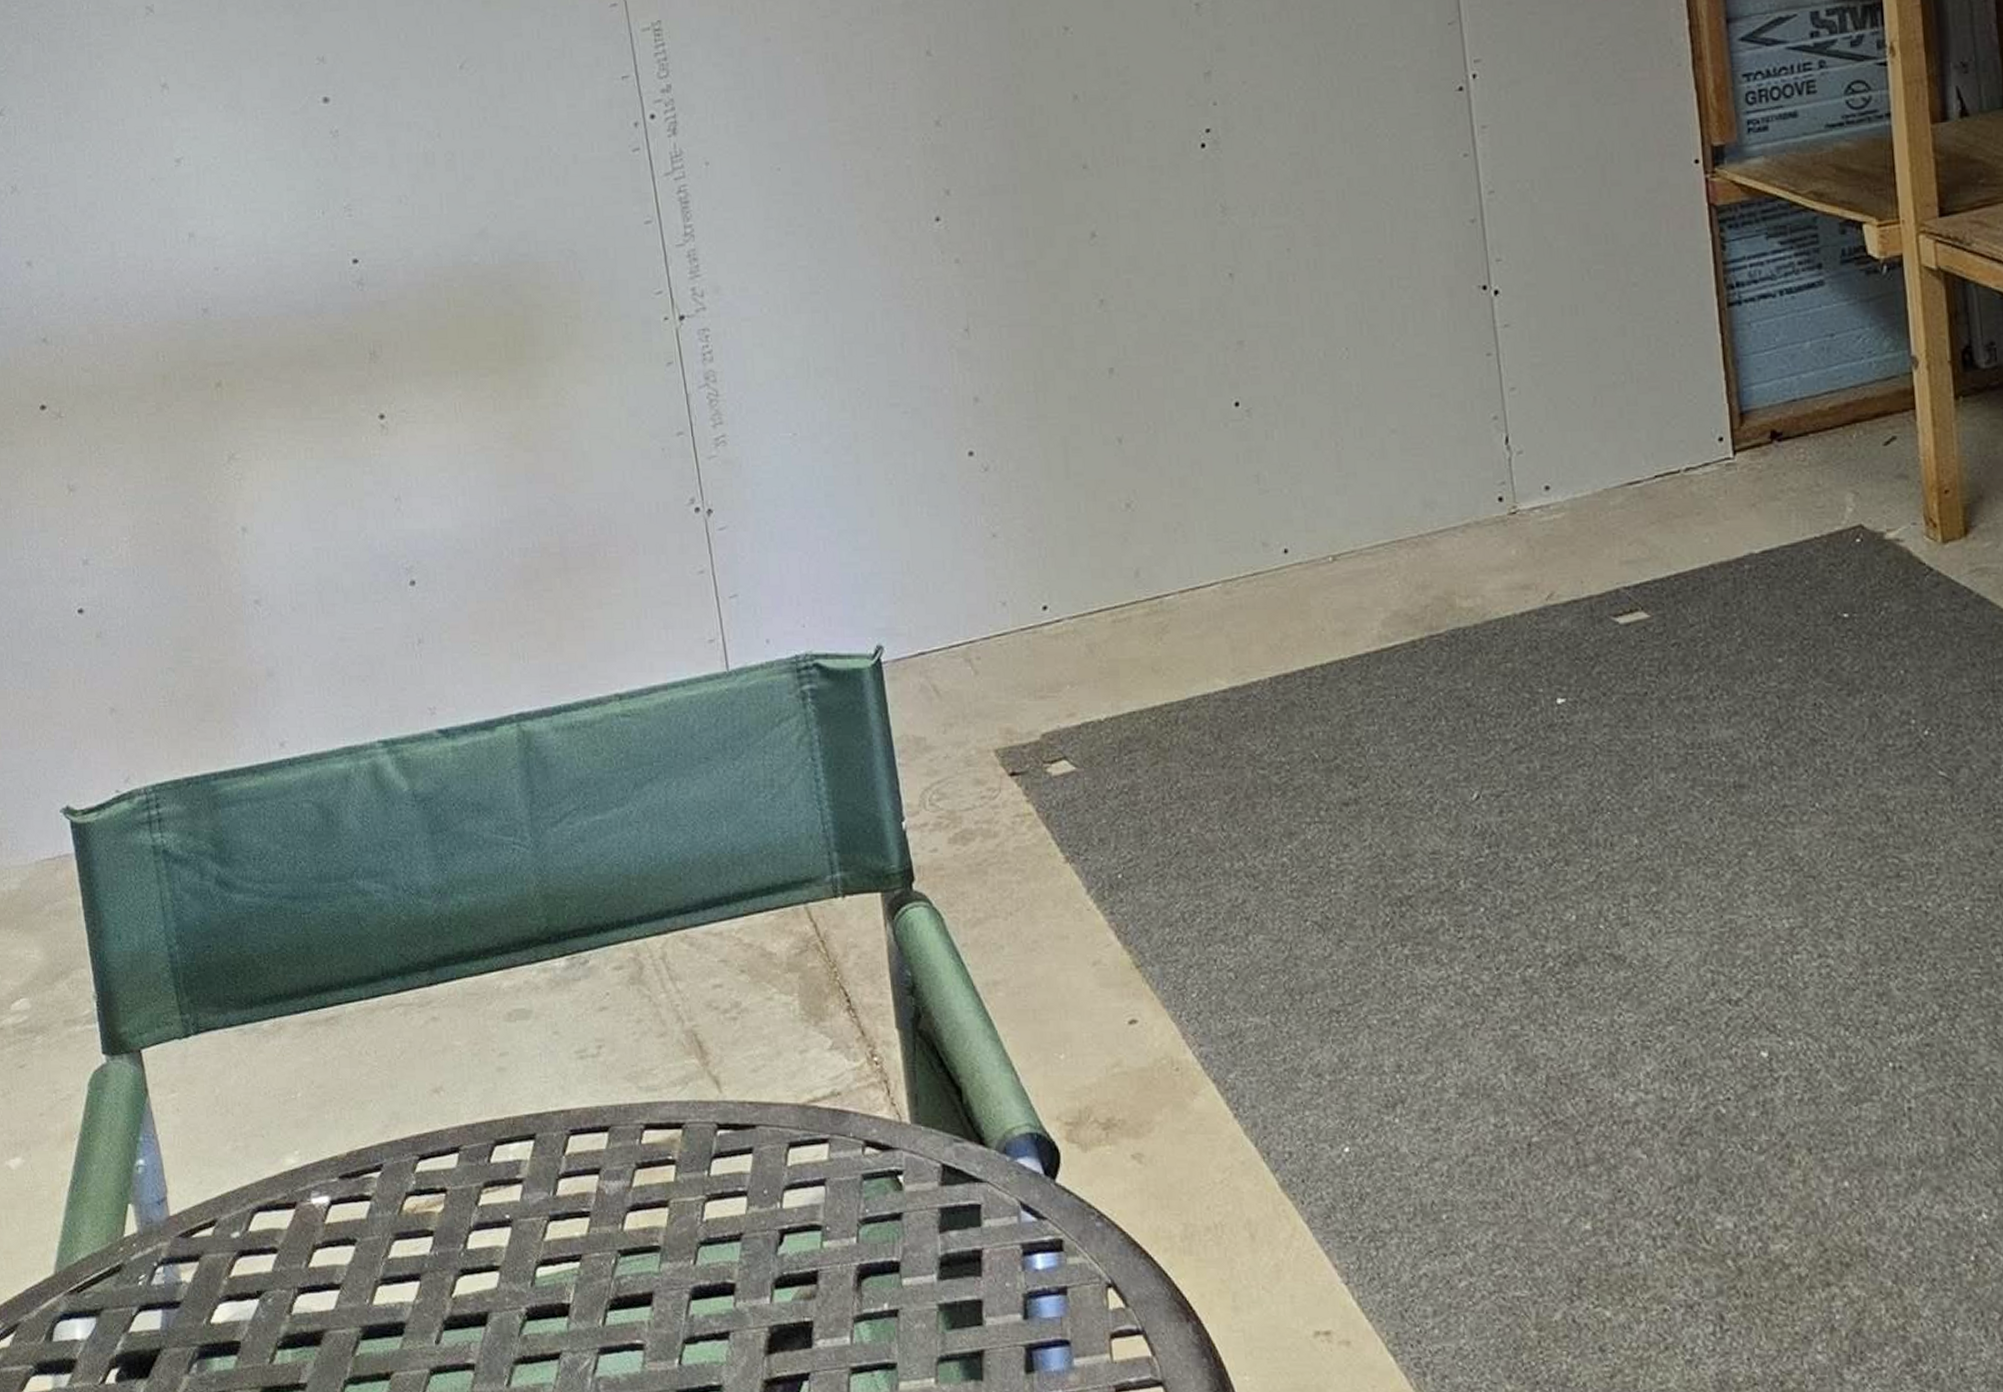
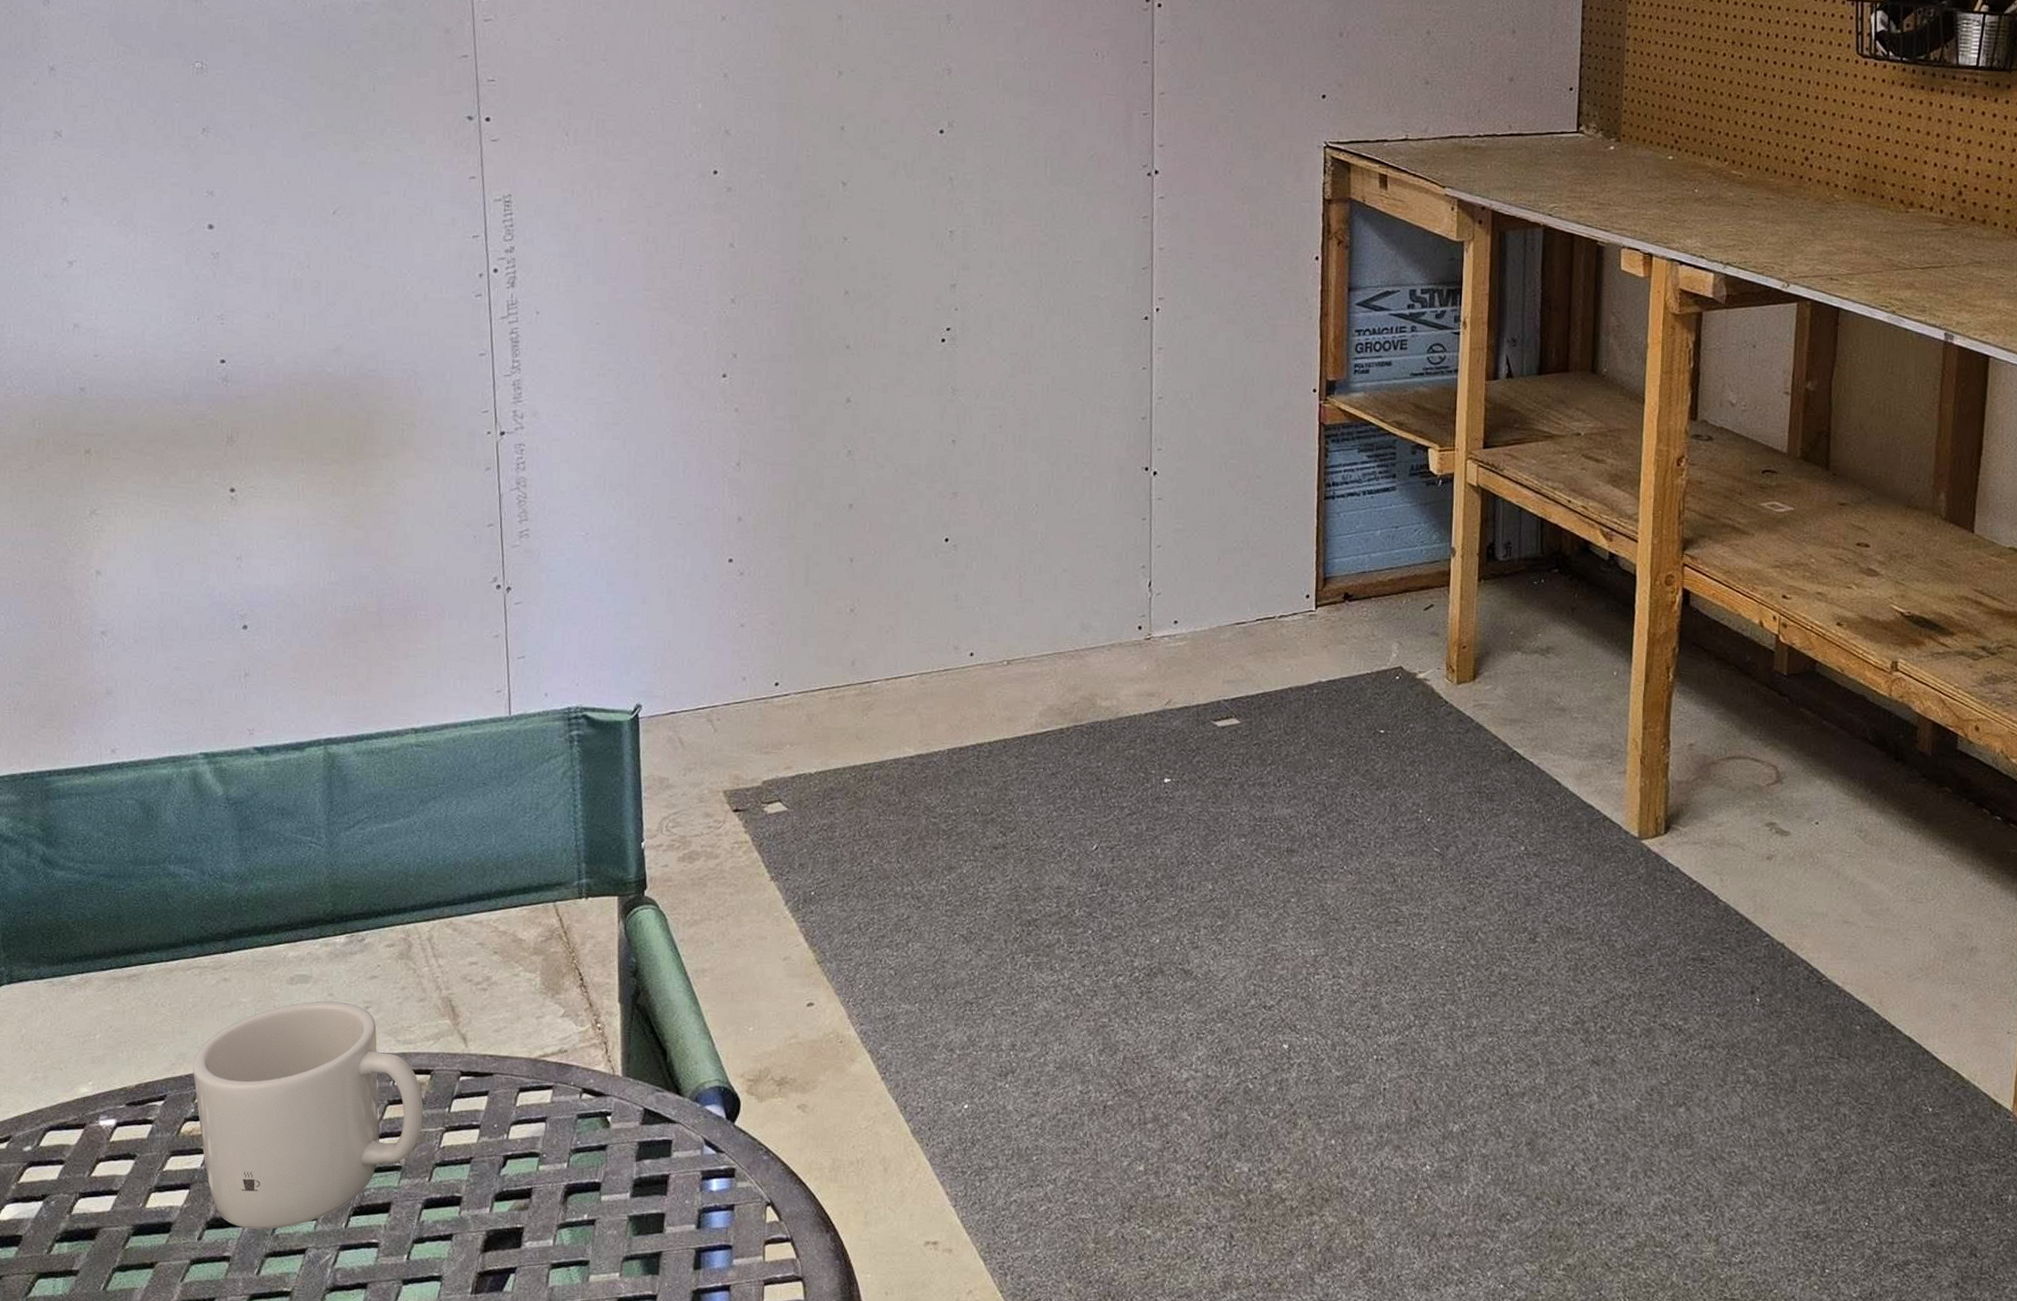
mug: none [407,1041,680,1330] -> present [192,1001,423,1230]

